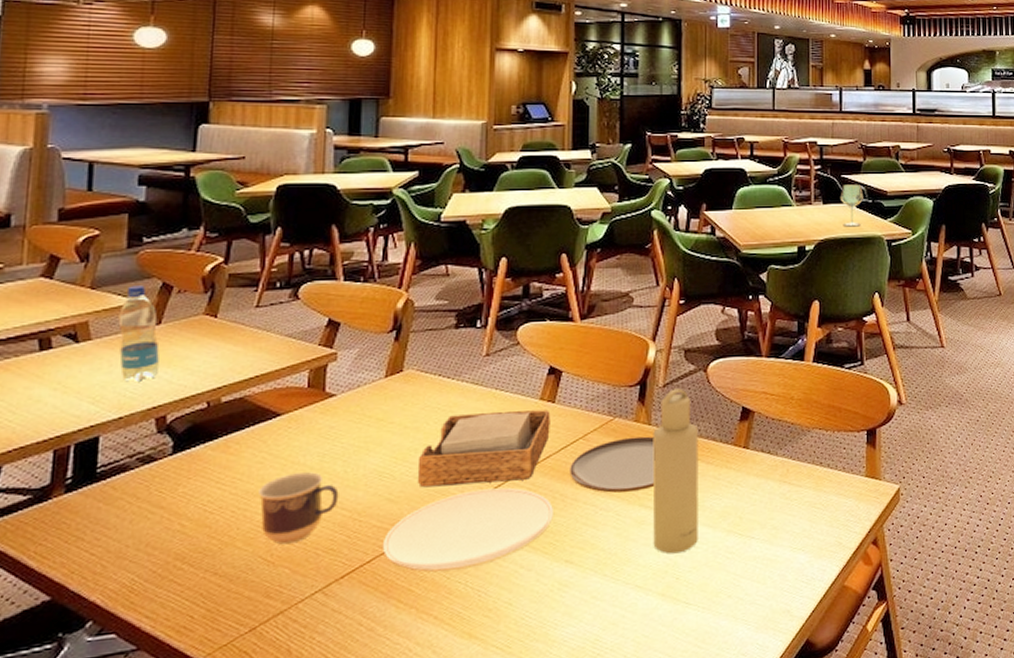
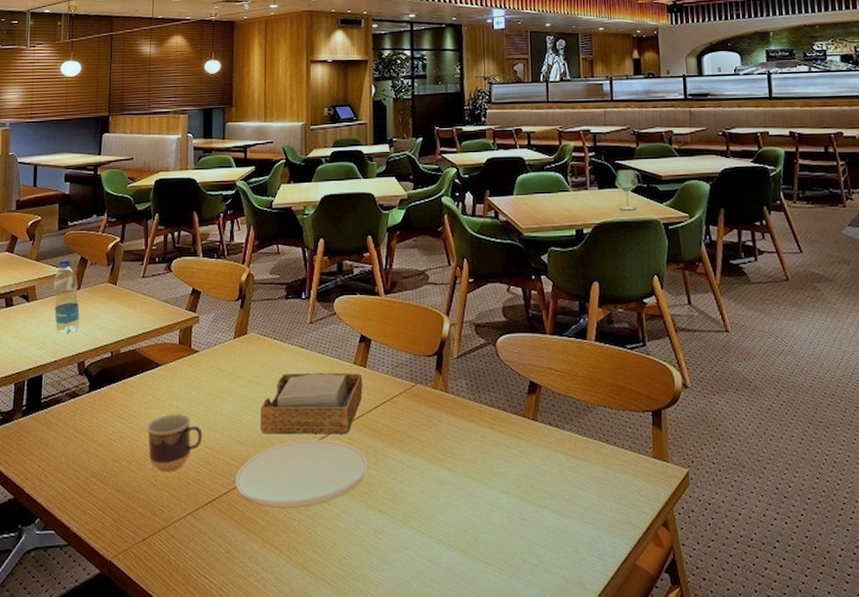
plate: present [570,436,654,493] -> none [380,403,452,452]
bottle: present [652,388,699,554] -> none [450,360,494,515]

